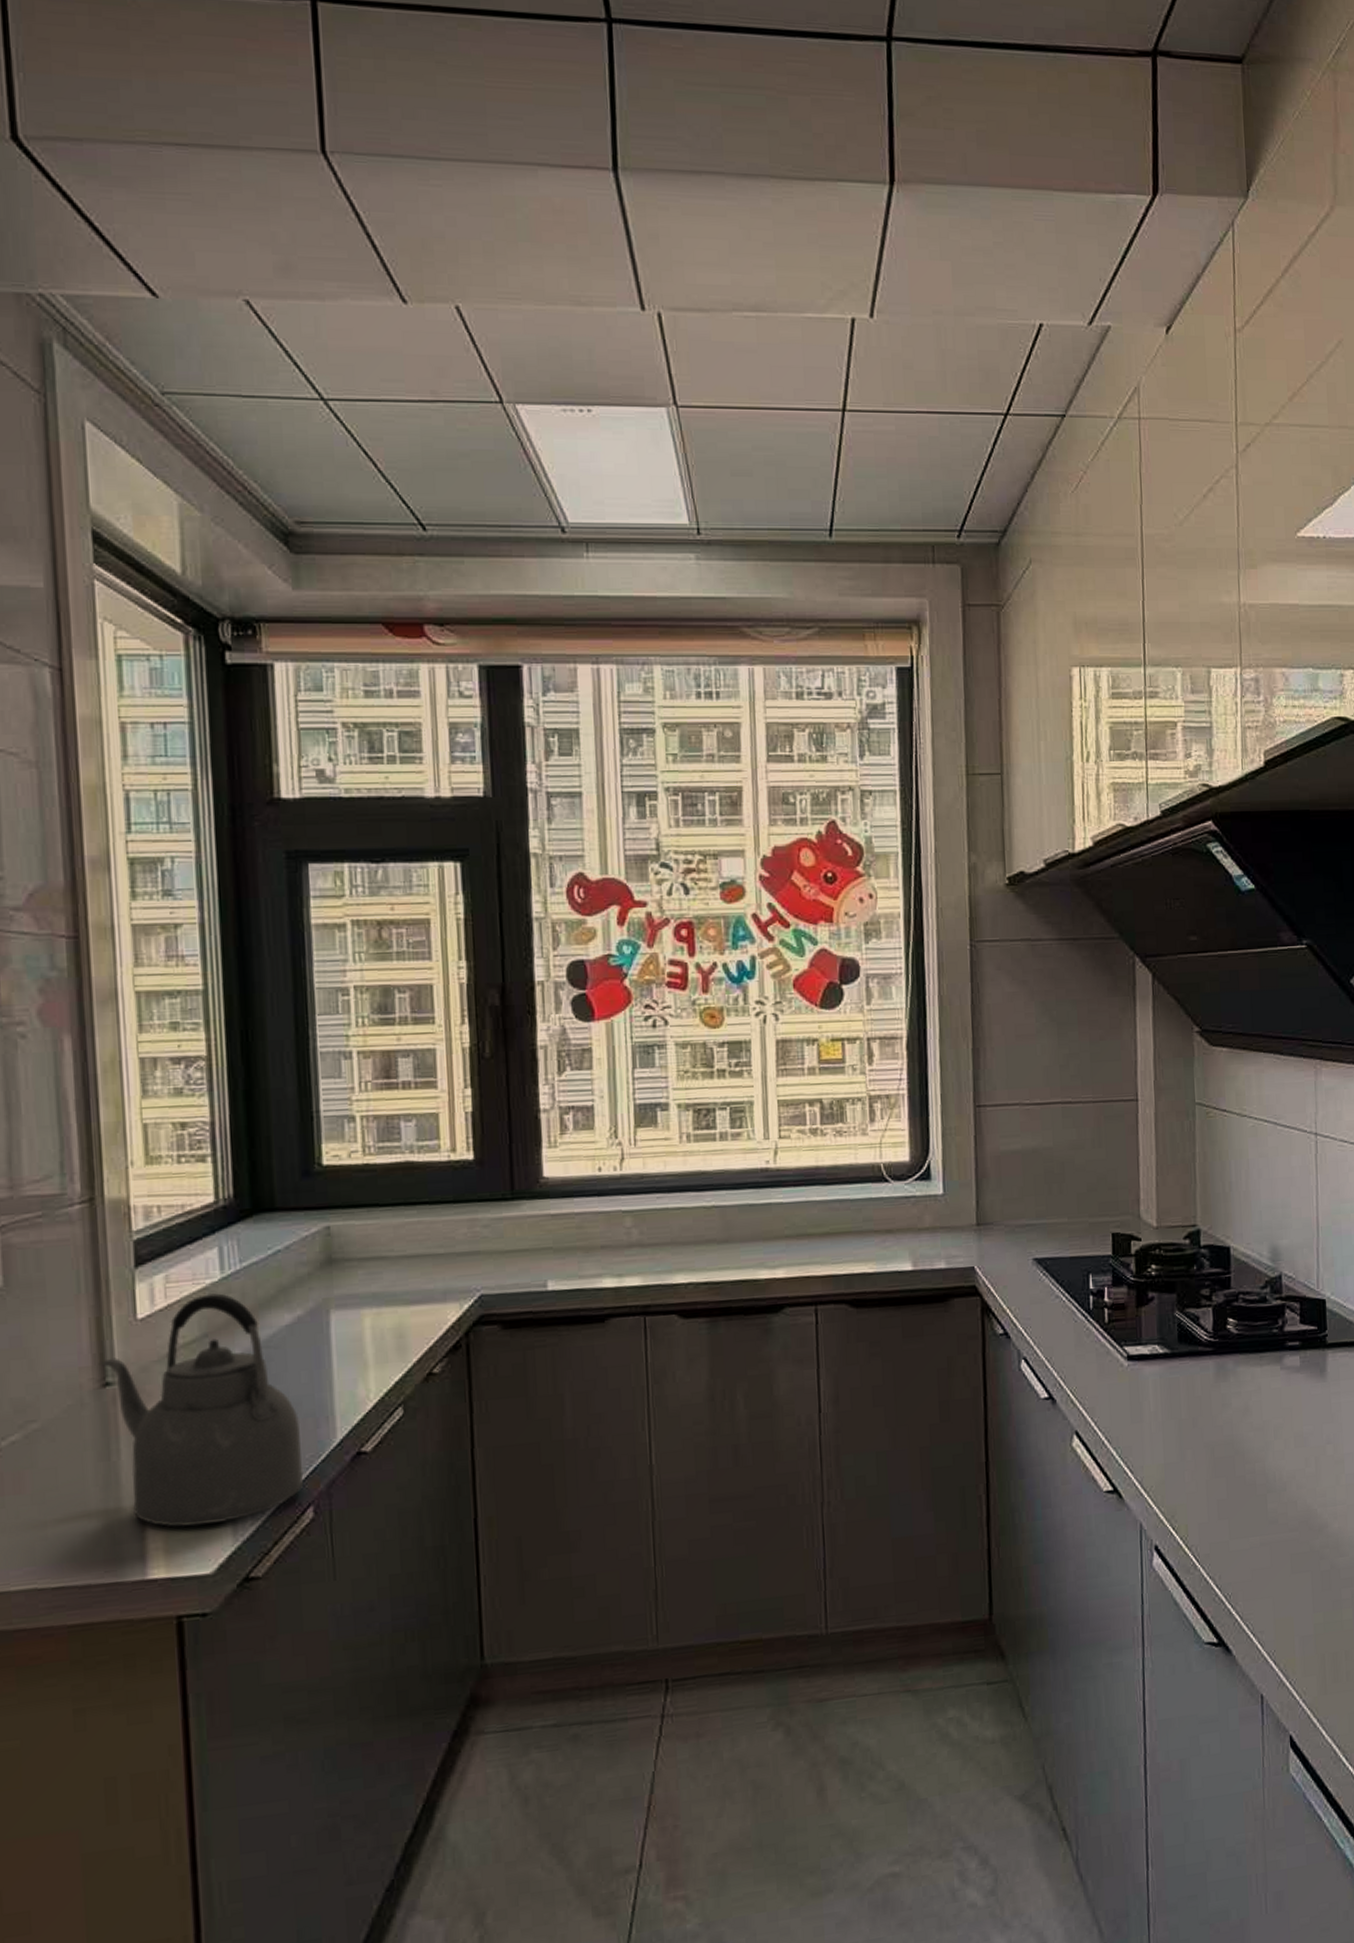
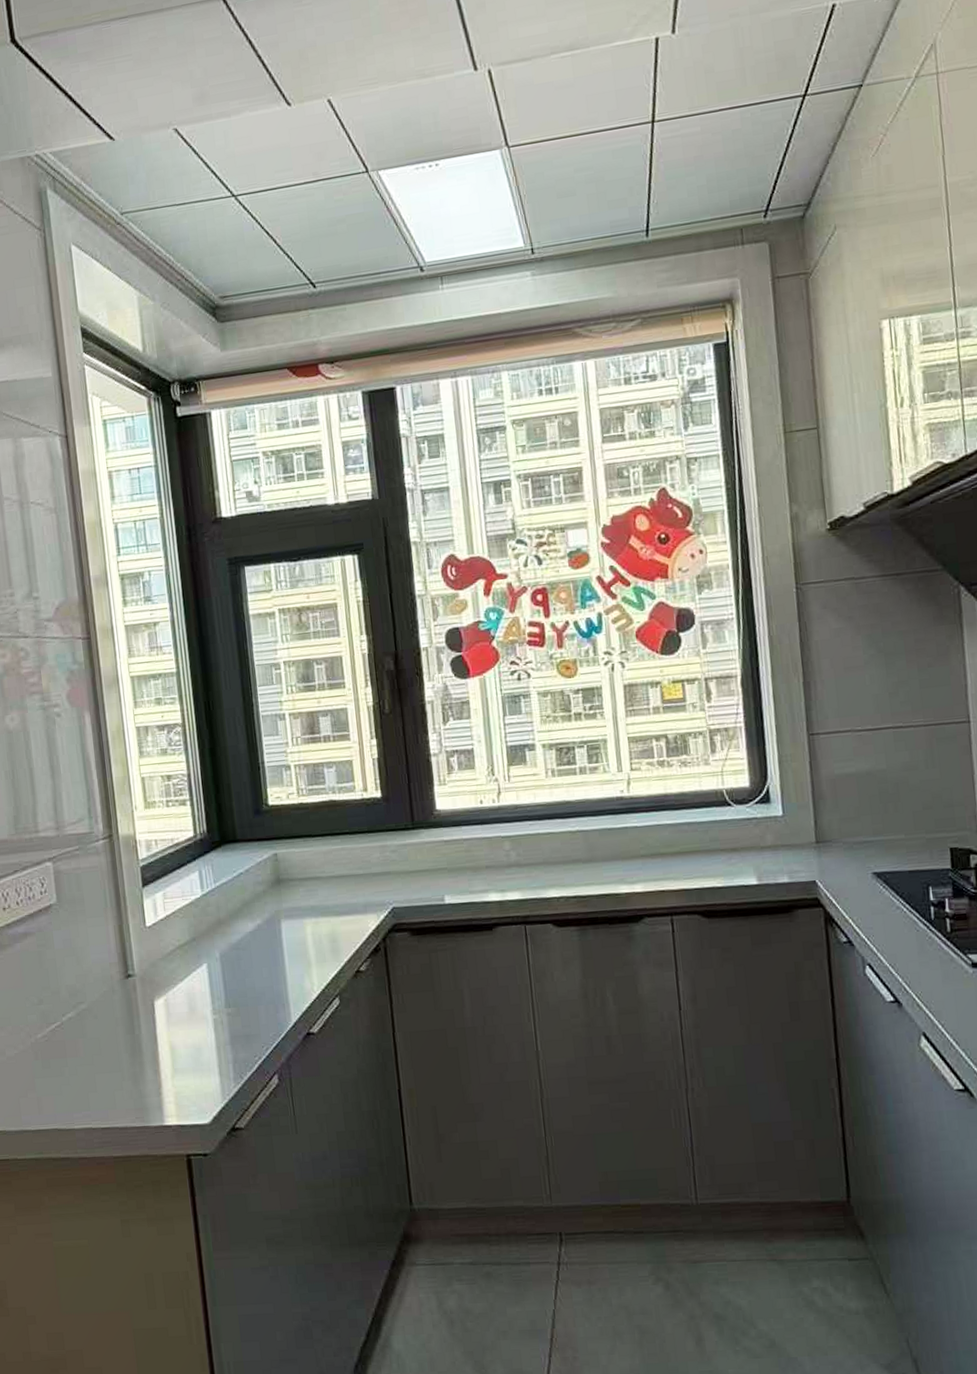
kettle: present [98,1292,304,1528] -> none [122,906,270,1087]

